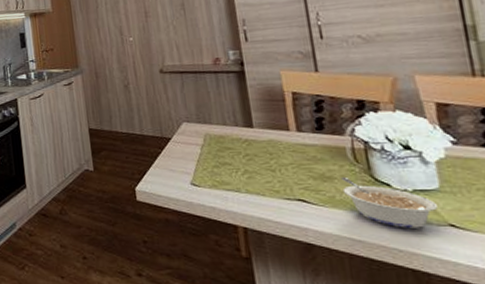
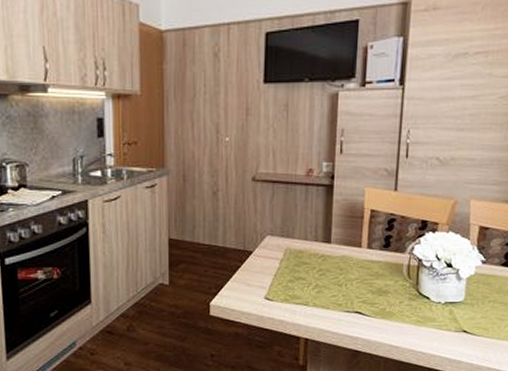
legume: present [340,176,439,228] -> none [392,291,459,335]

